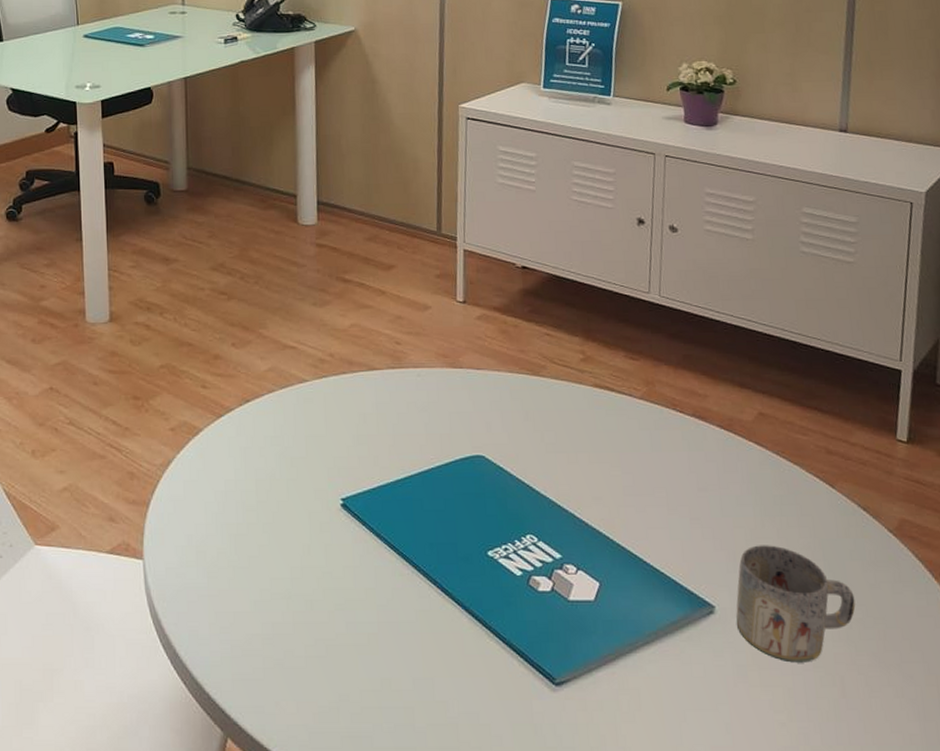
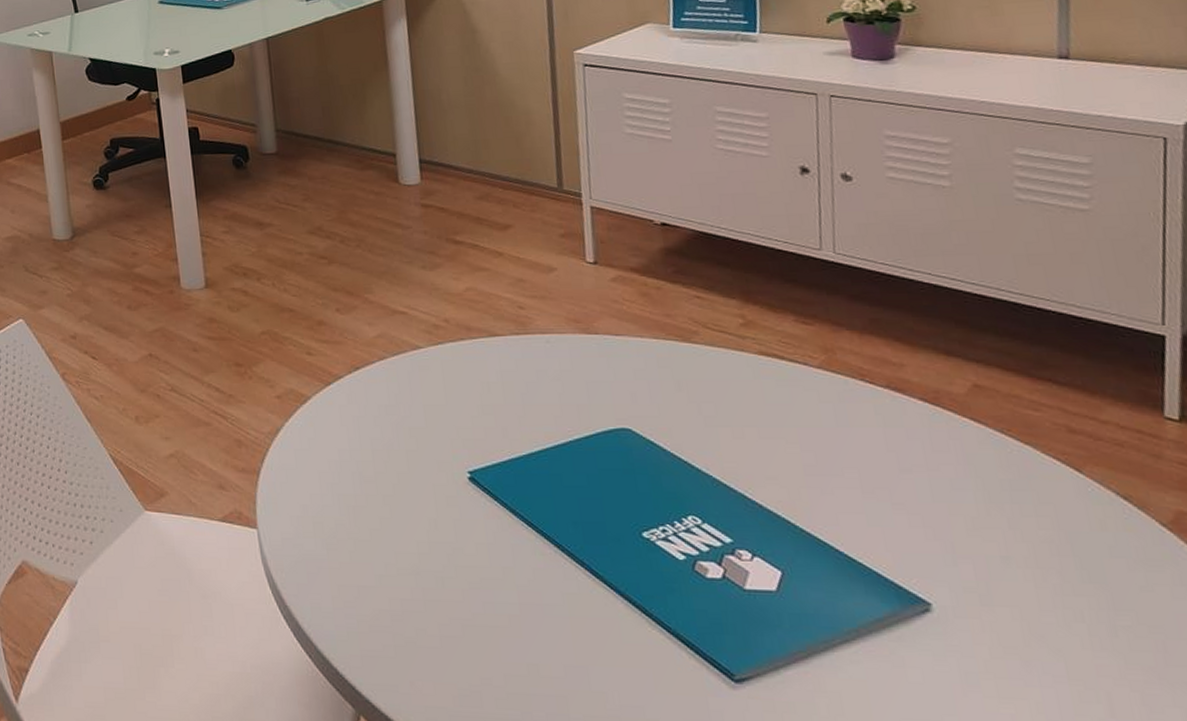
mug: present [736,545,856,663] -> none [959,536,1122,674]

